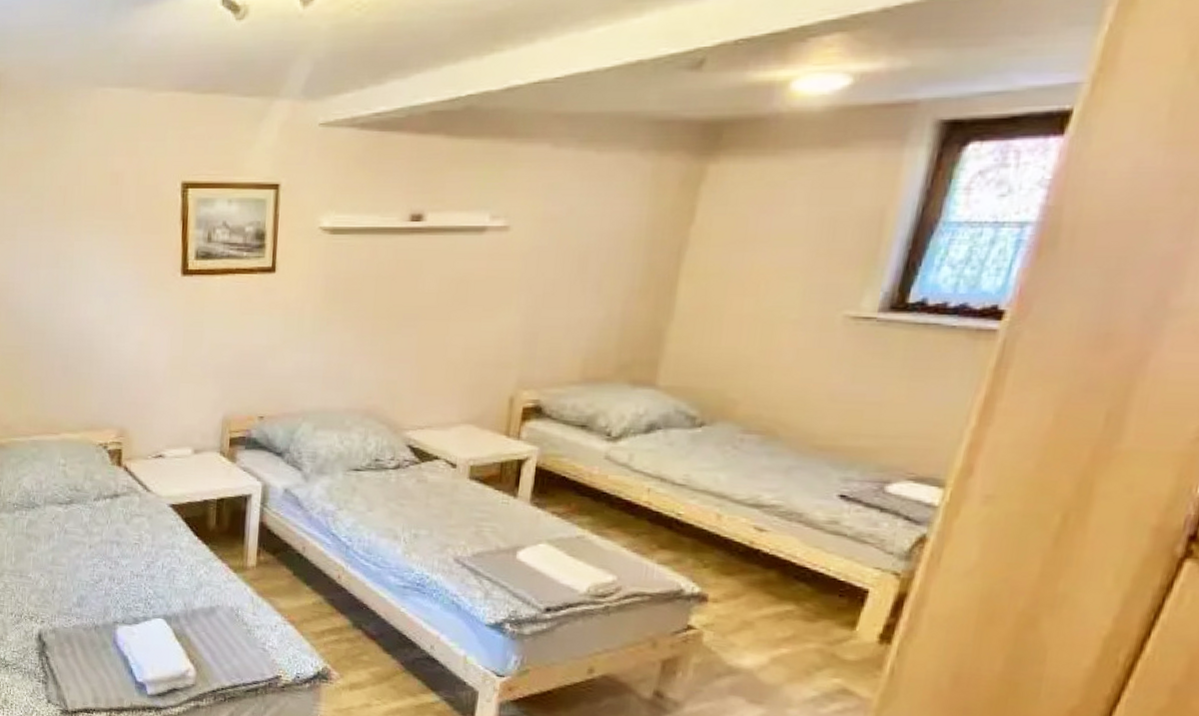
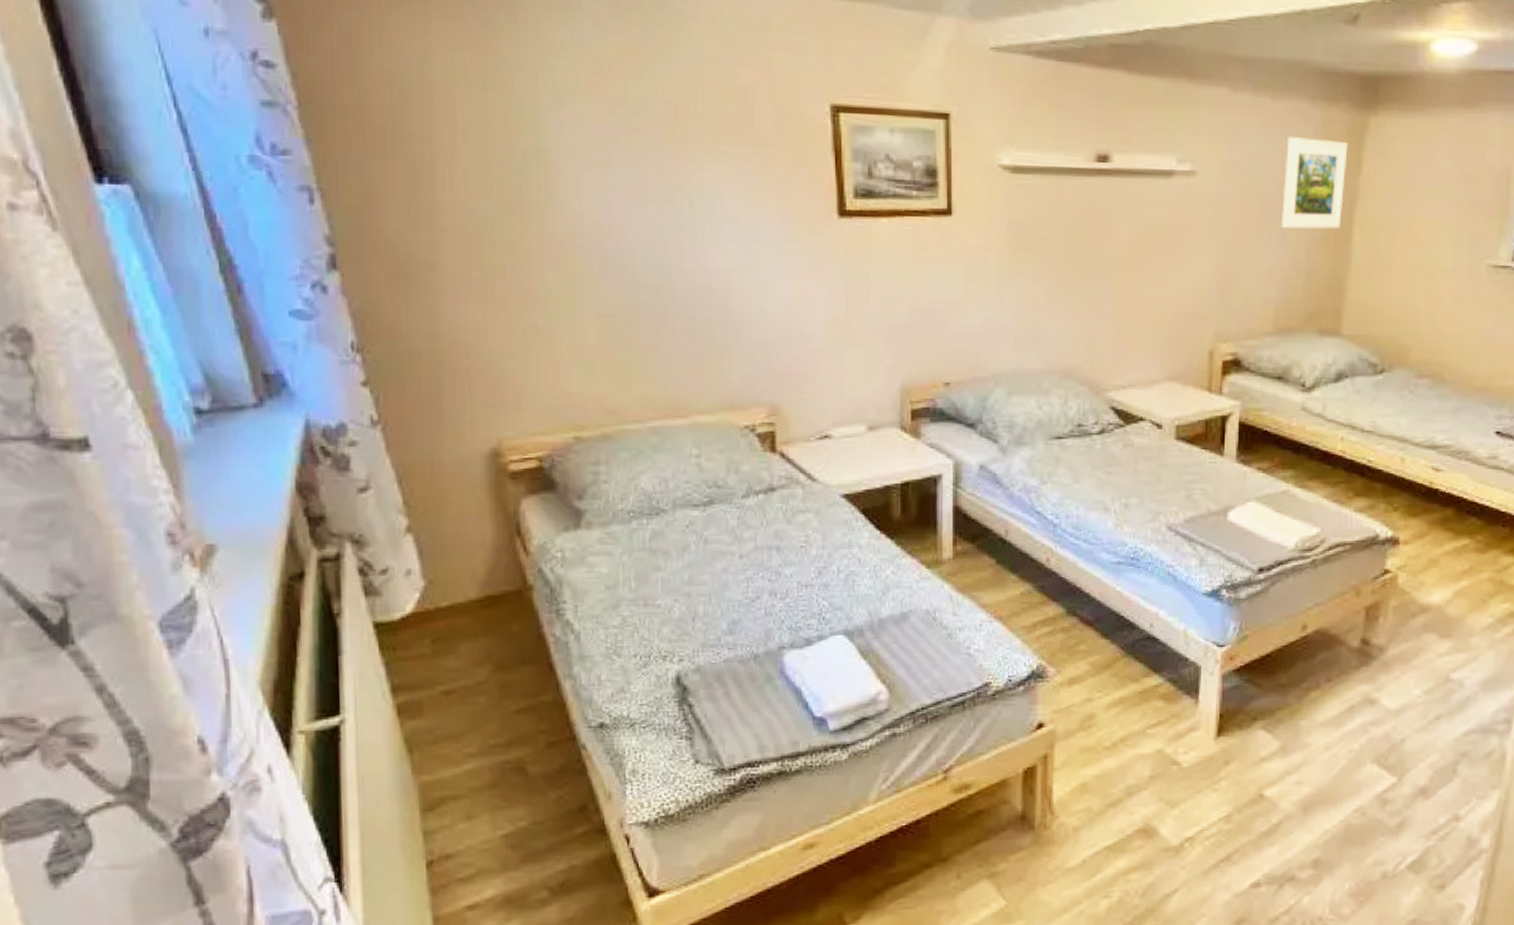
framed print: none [596,187,681,280] -> present [1280,136,1348,229]

